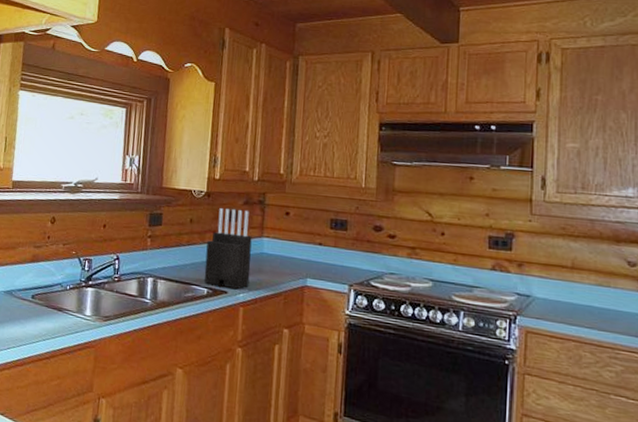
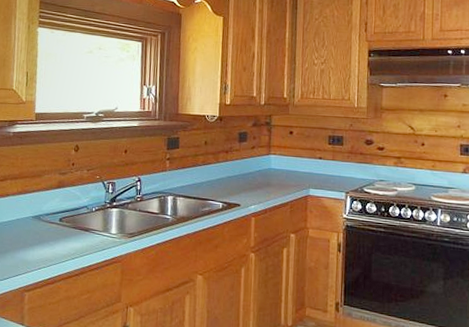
knife block: present [204,208,252,289] -> none [219,130,261,201]

